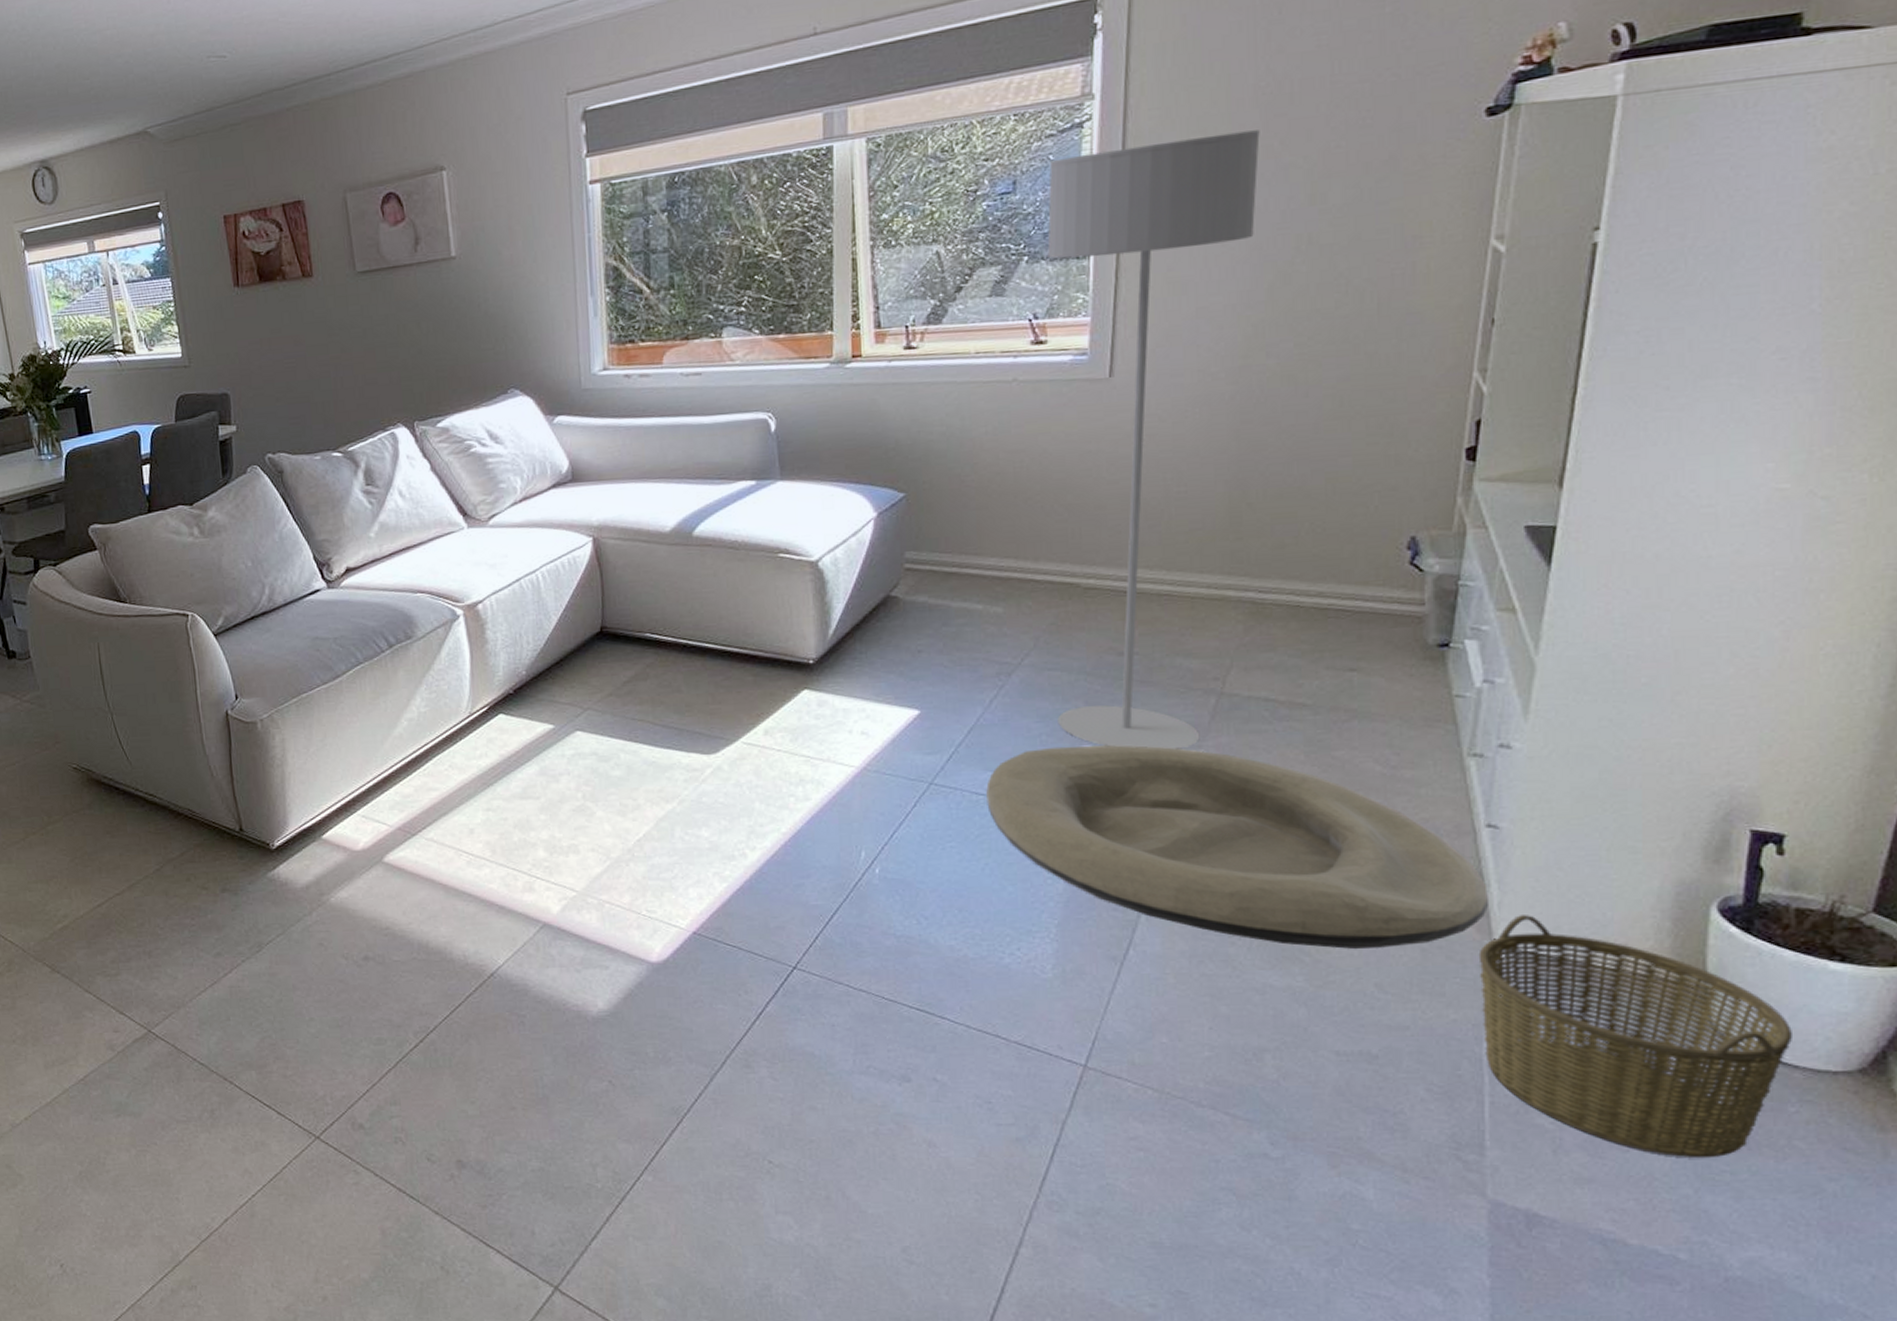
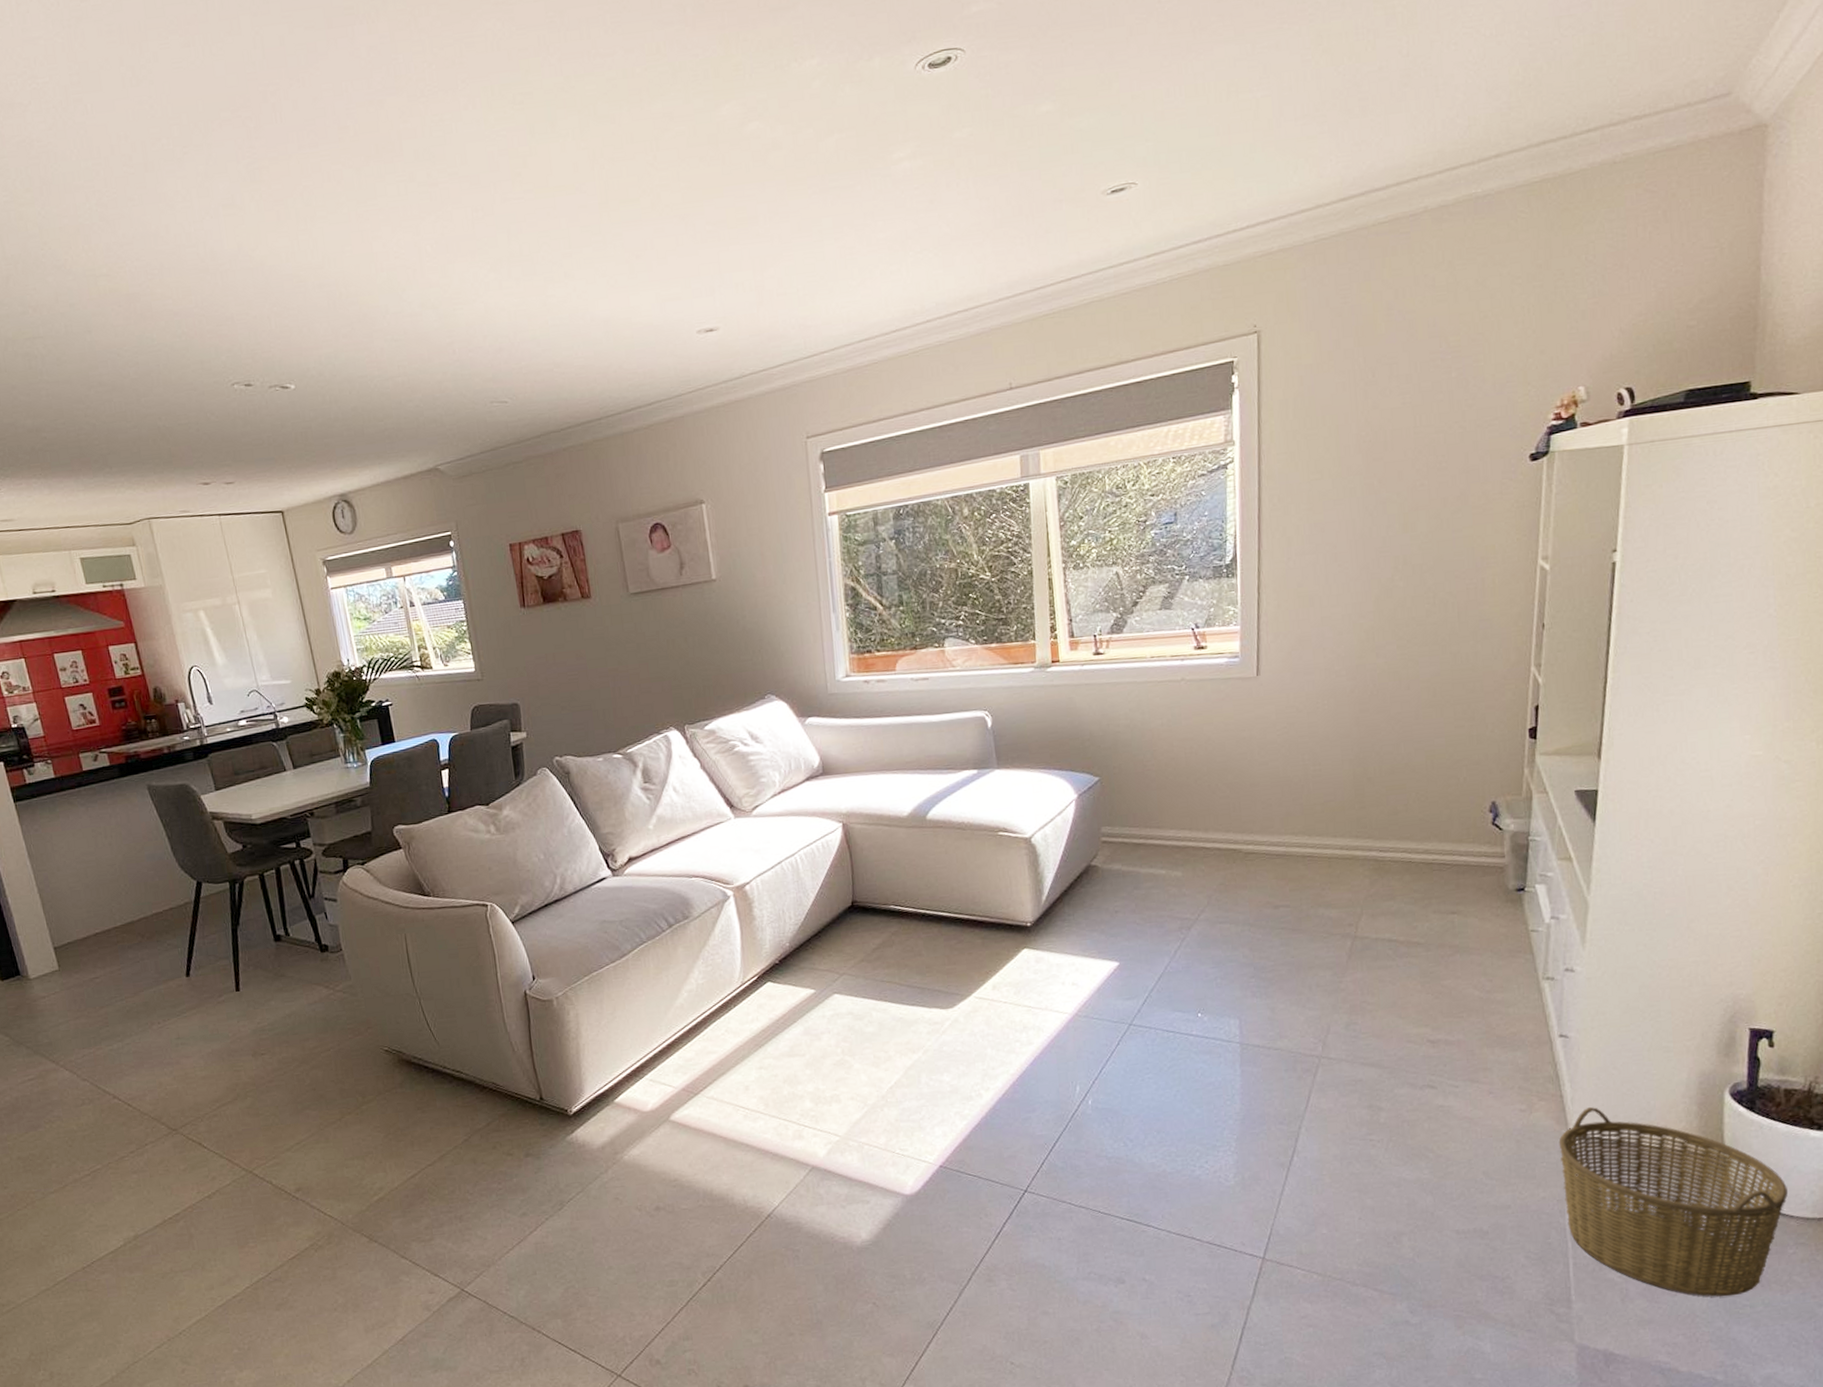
dog bed: present [986,745,1488,950] -> none [1175,983,1564,1145]
floor lamp: present [1047,130,1260,750] -> none [1202,471,1363,986]

